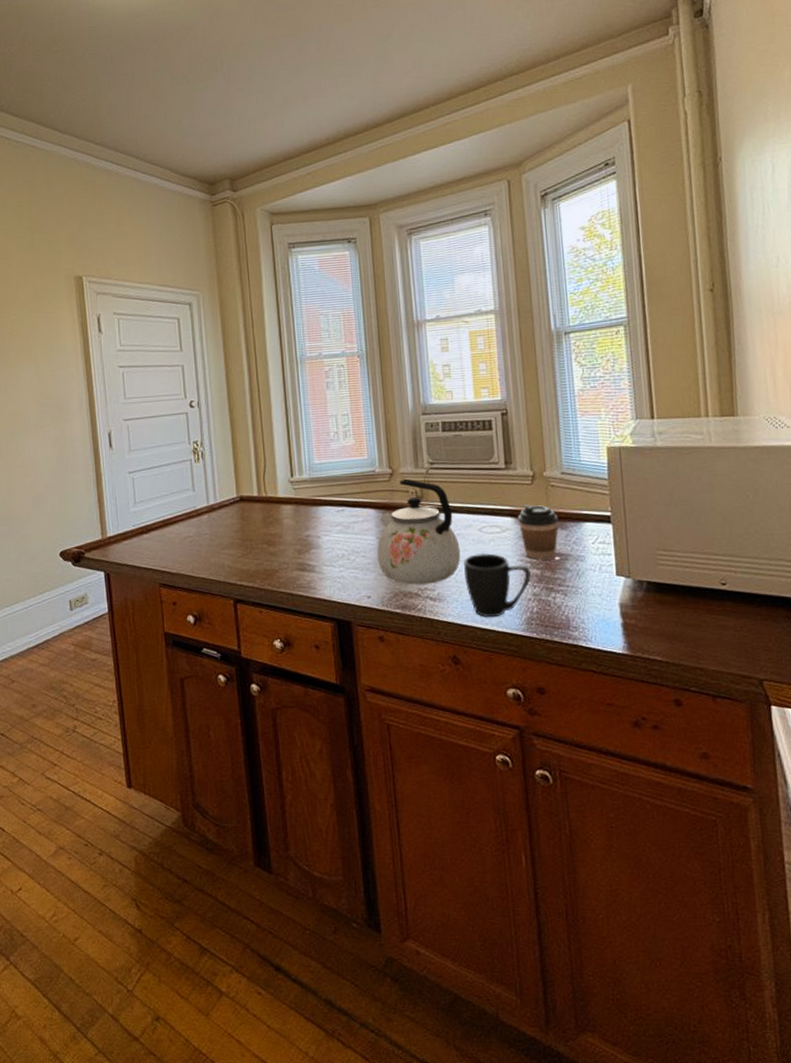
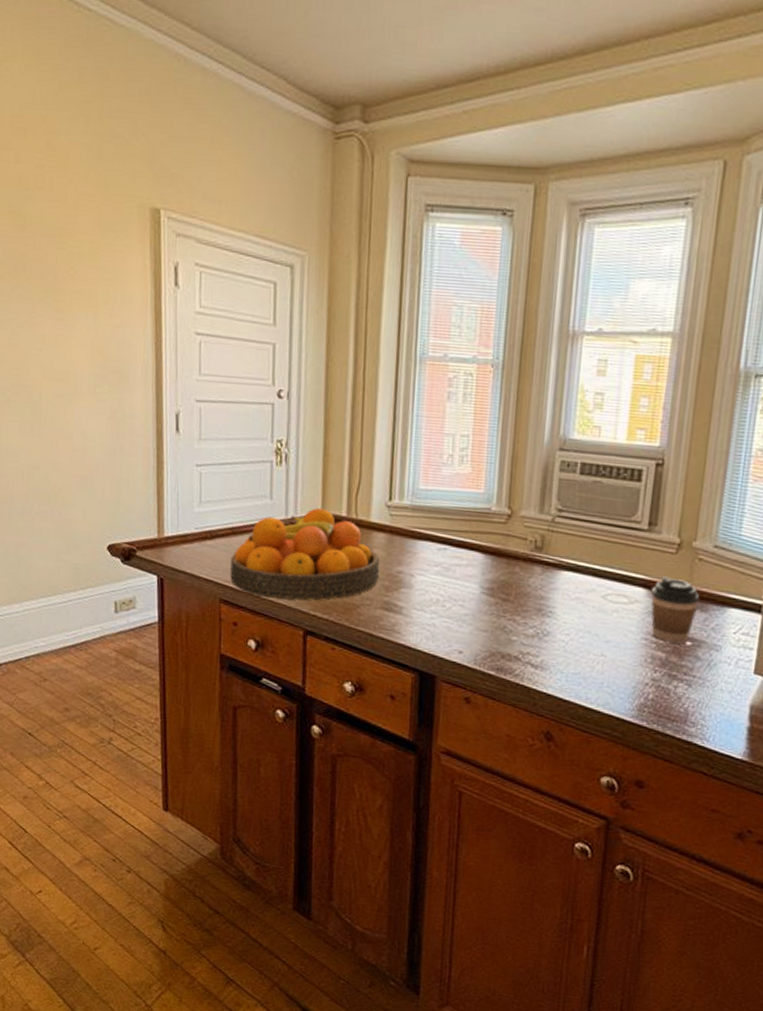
fruit bowl: none [165,492,292,577] -> present [230,508,380,601]
kettle: present [377,478,461,585] -> none [477,523,577,649]
mug: present [464,552,531,618] -> none [574,623,654,698]

